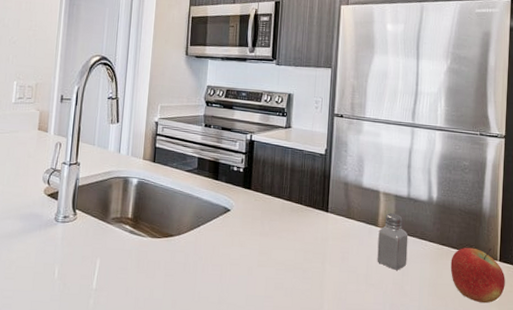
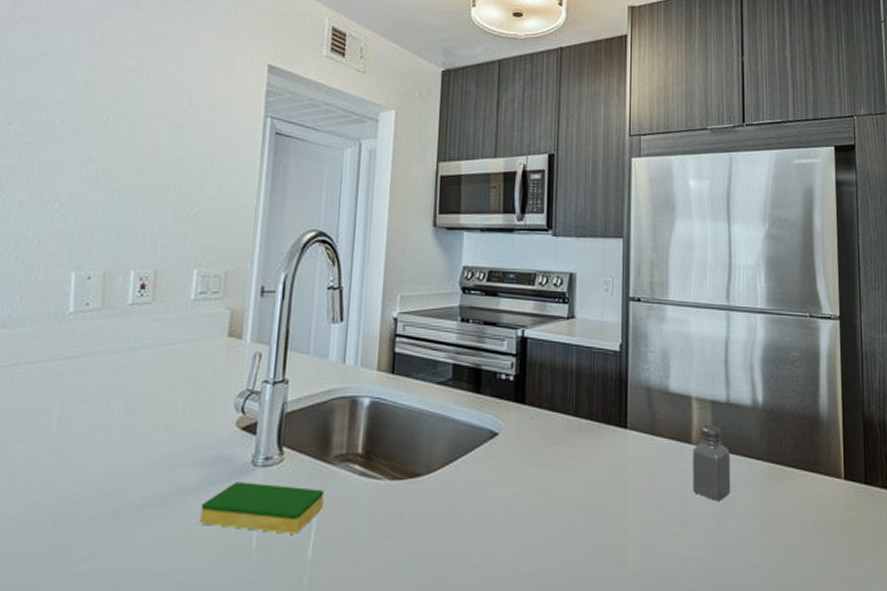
dish sponge: none [20,232,104,270] -> present [199,482,324,534]
apple: present [450,247,505,304] -> none [785,462,853,537]

